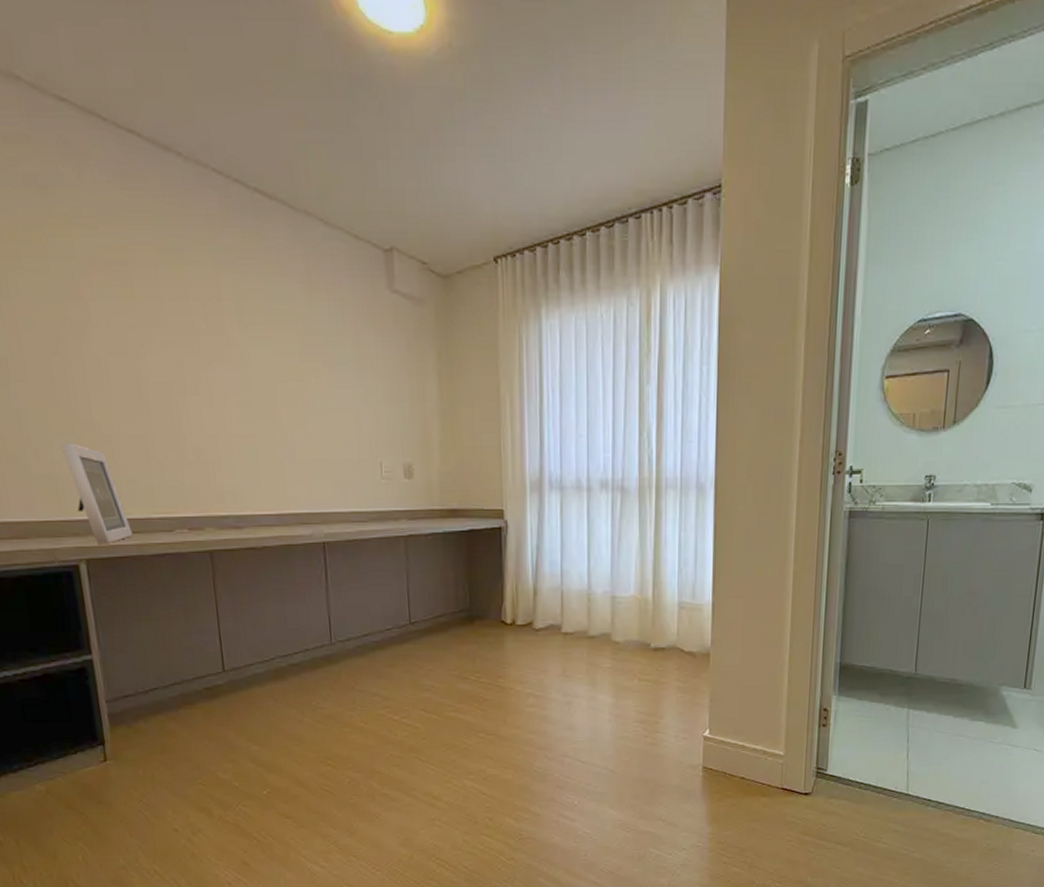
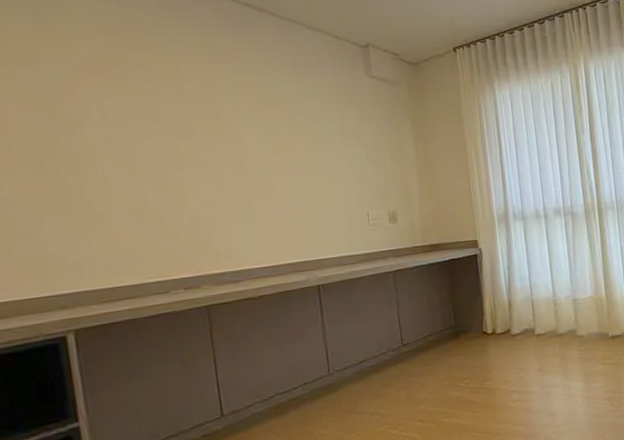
picture frame: present [61,443,134,545] -> none [50,223,127,314]

